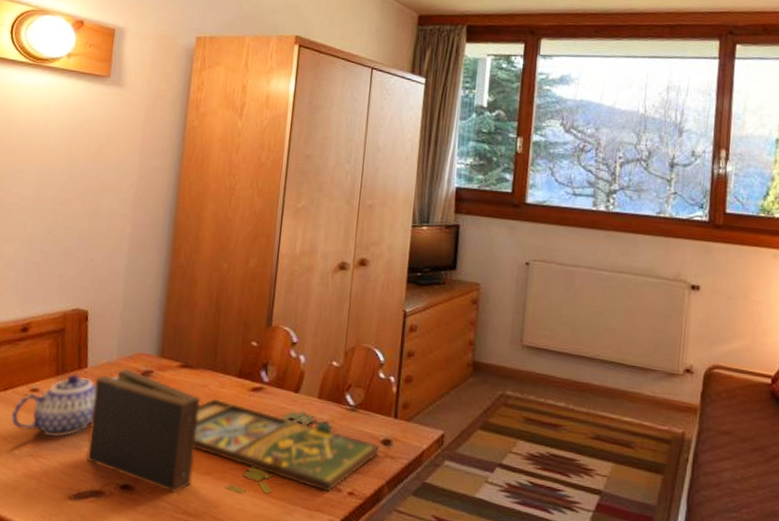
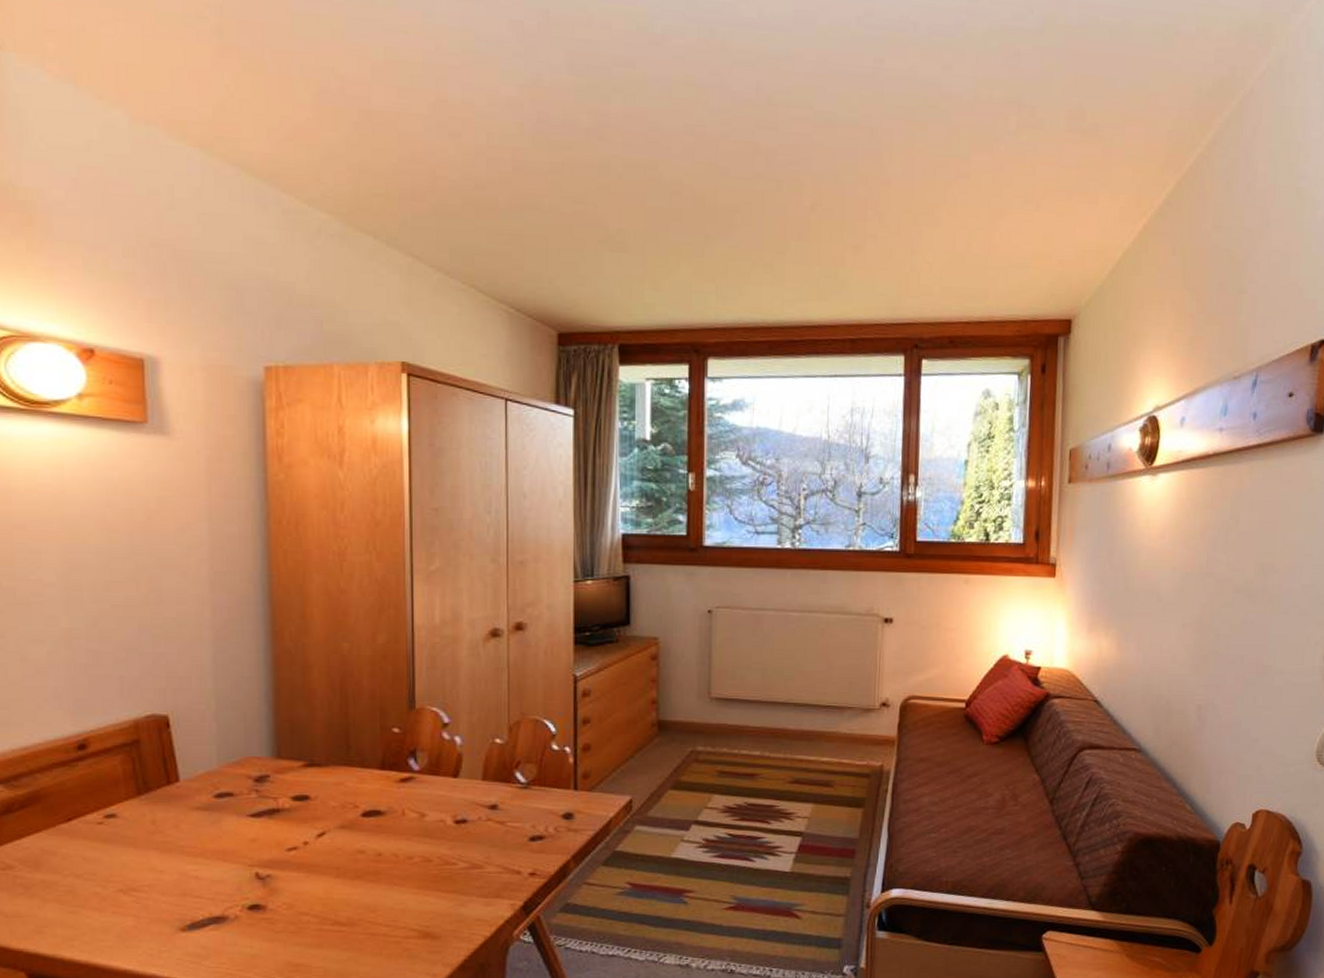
teapot: present [10,374,119,437] -> none [83,785,225,866]
board game: present [86,368,379,495] -> none [192,776,560,906]

